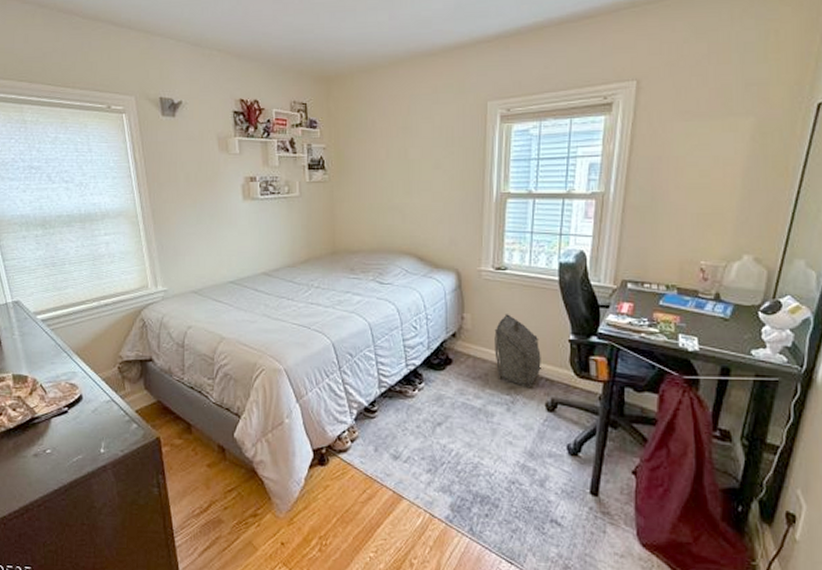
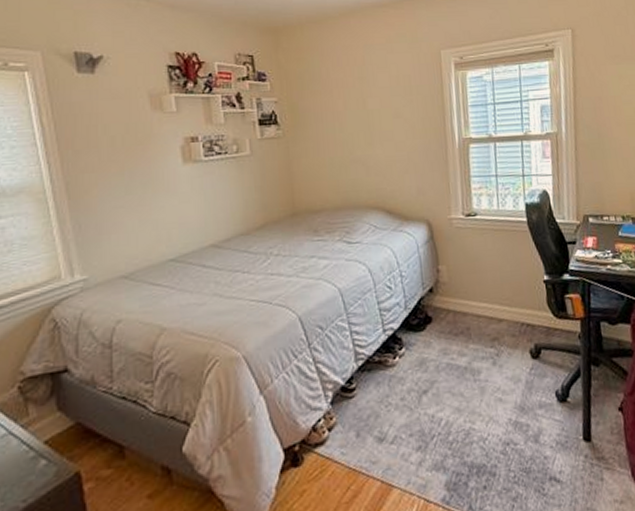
backpack: present [494,314,544,389] -> none [471,261,524,338]

